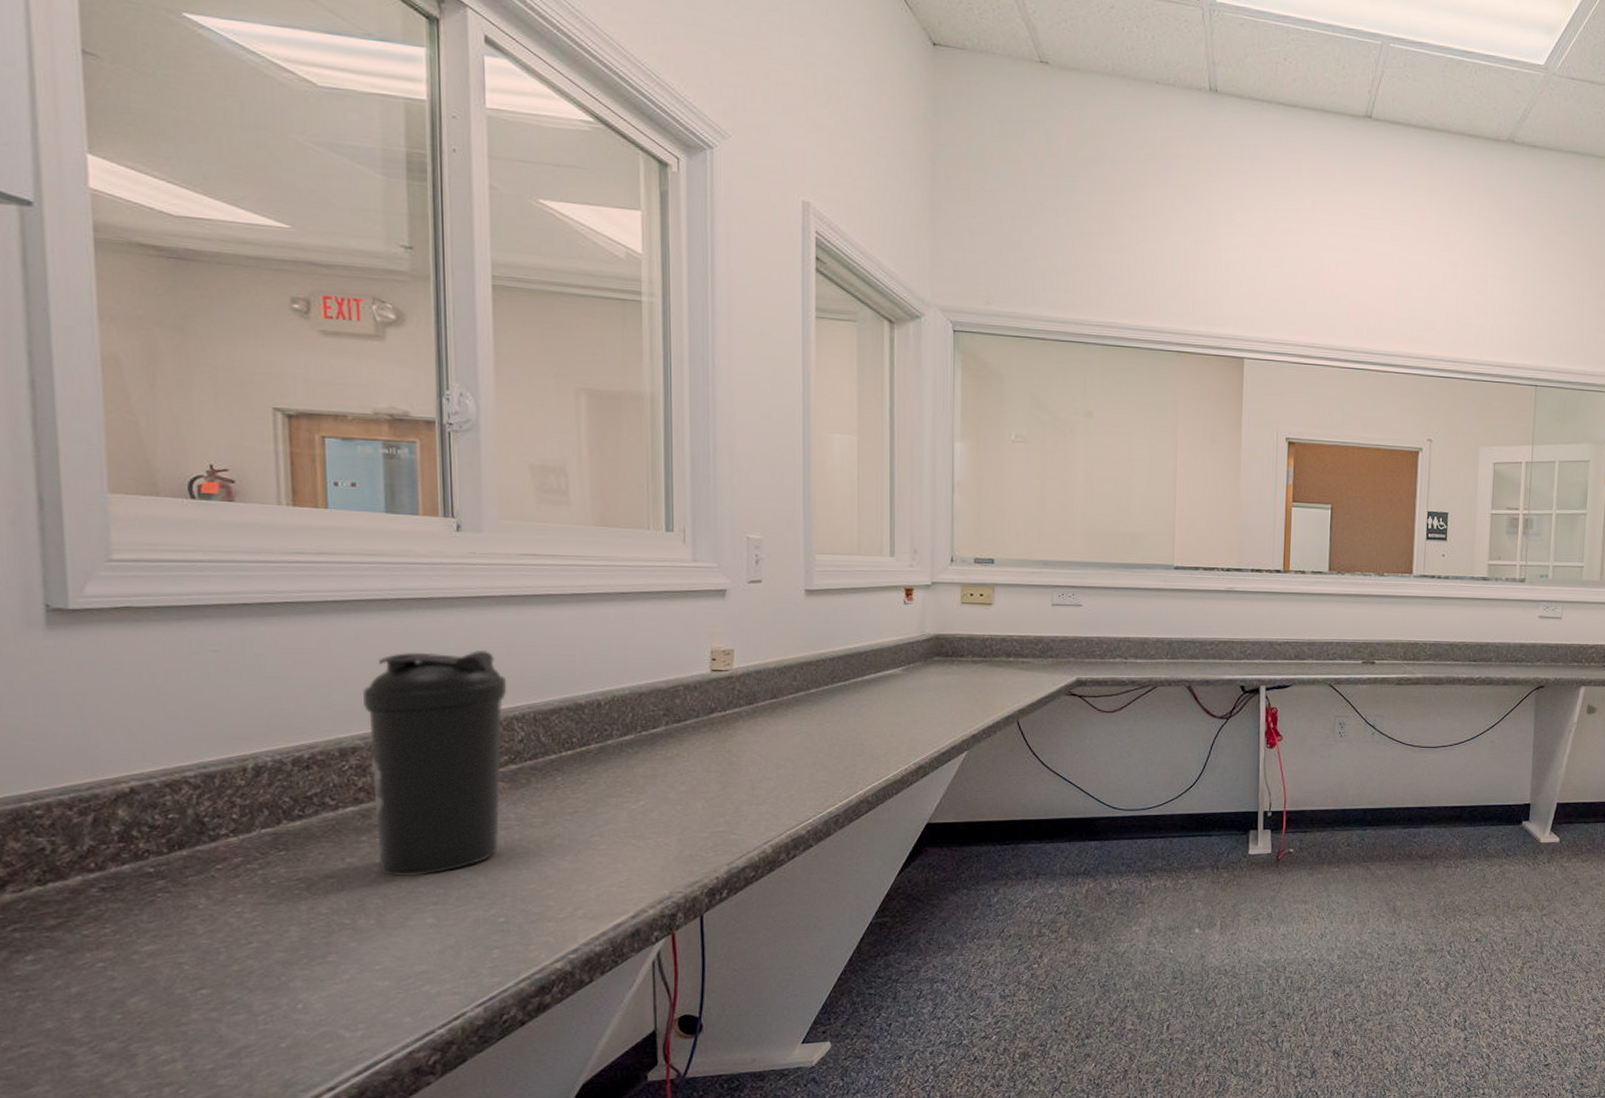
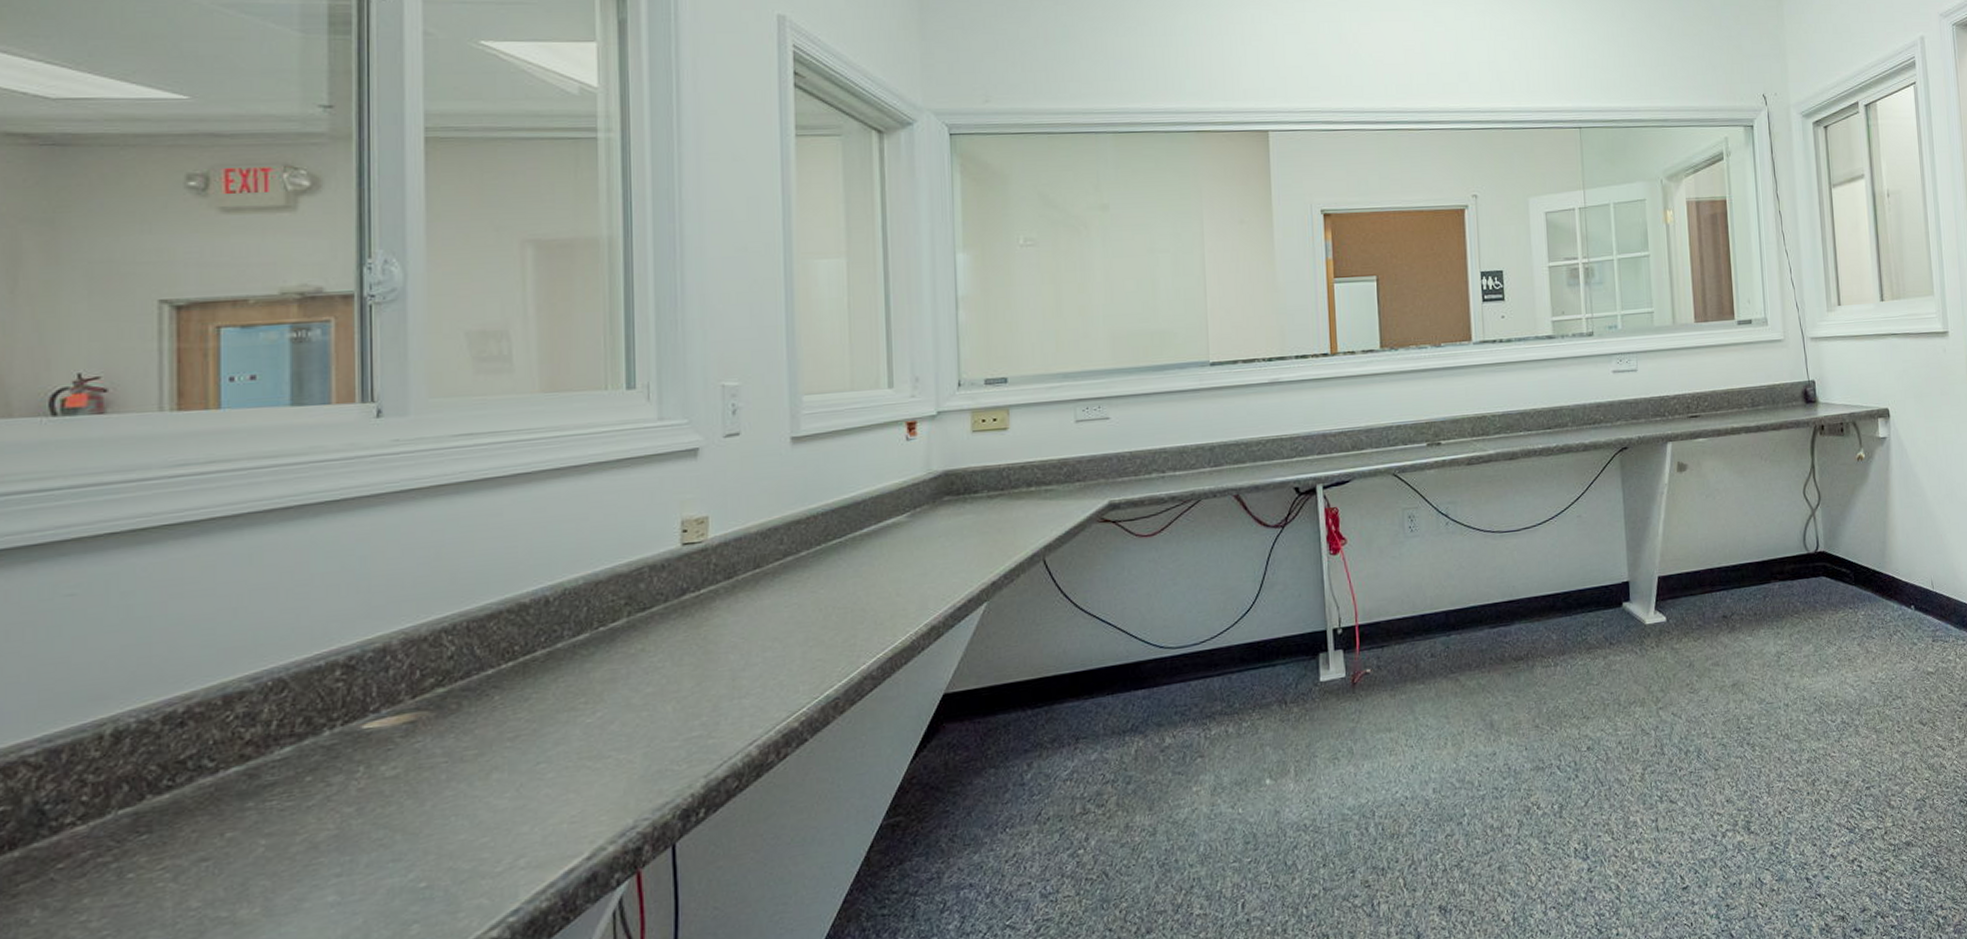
water bottle: present [363,649,507,877] -> none [256,553,435,848]

